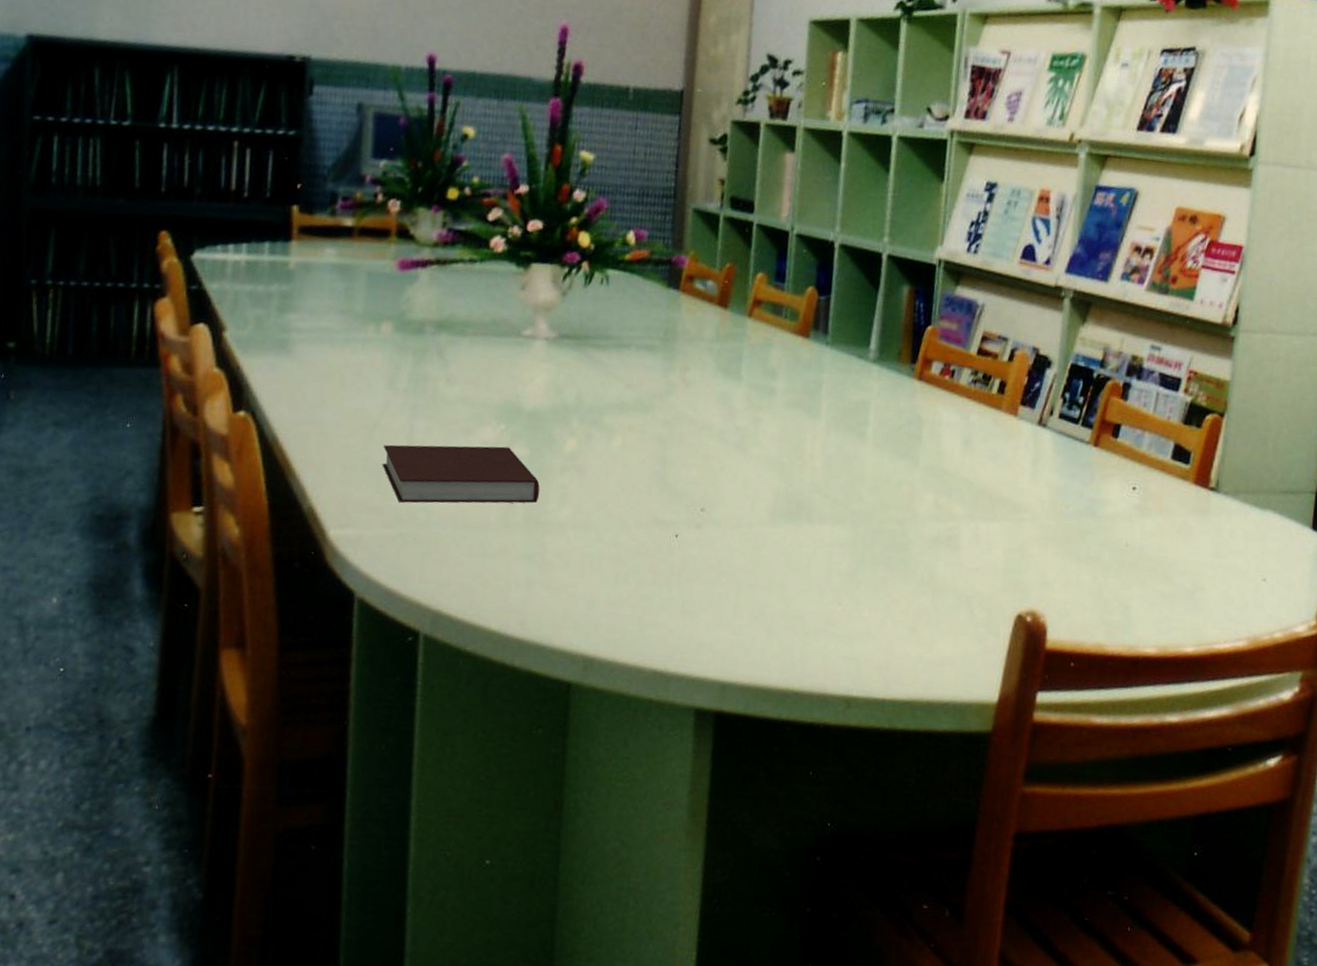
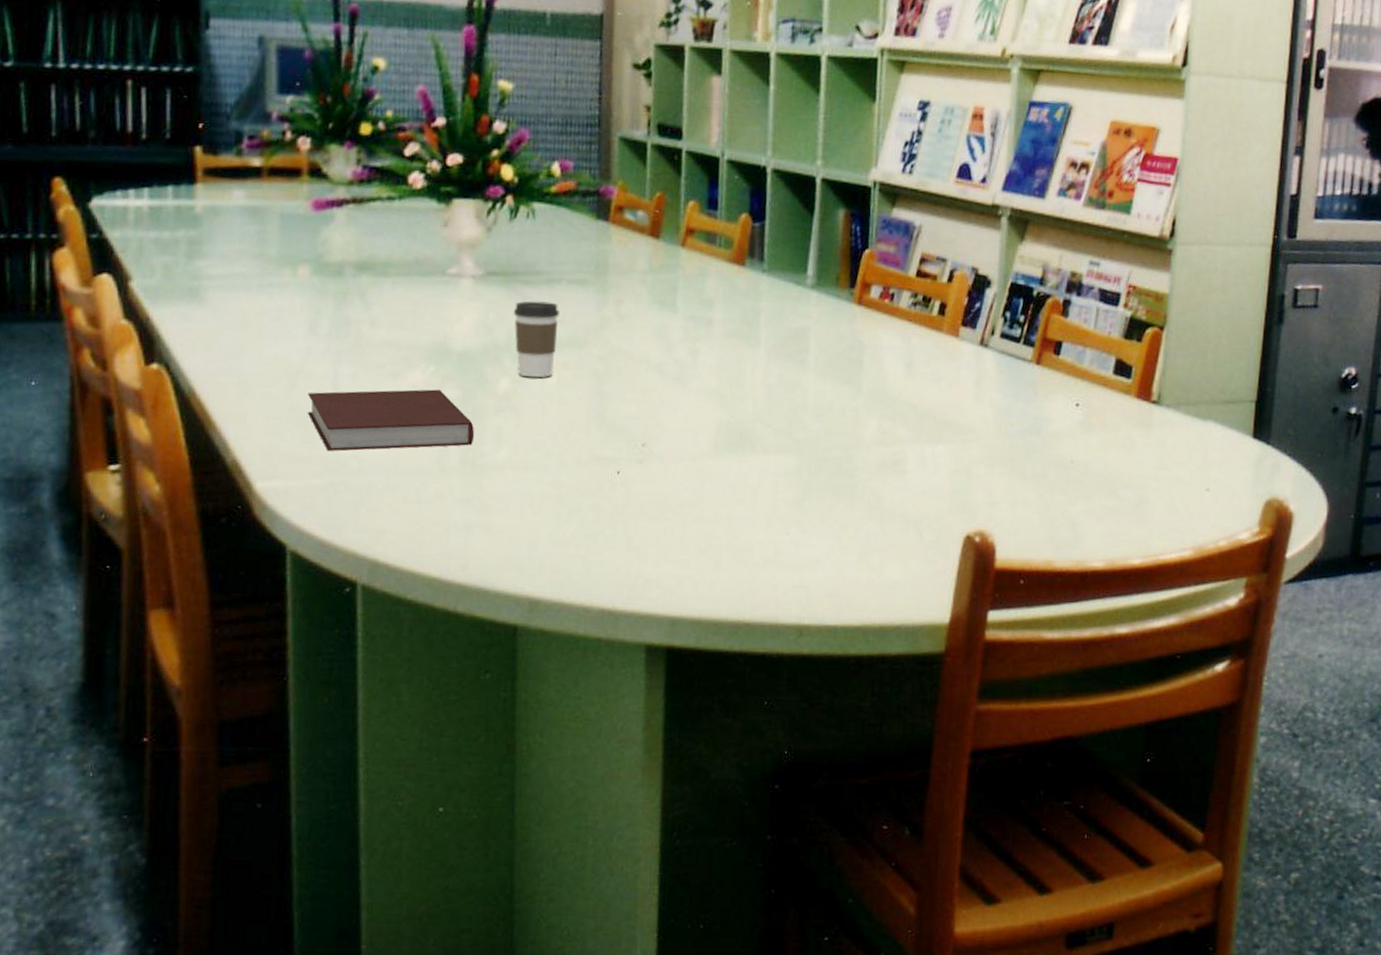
coffee cup: none [583,364,627,440] -> present [513,301,559,378]

